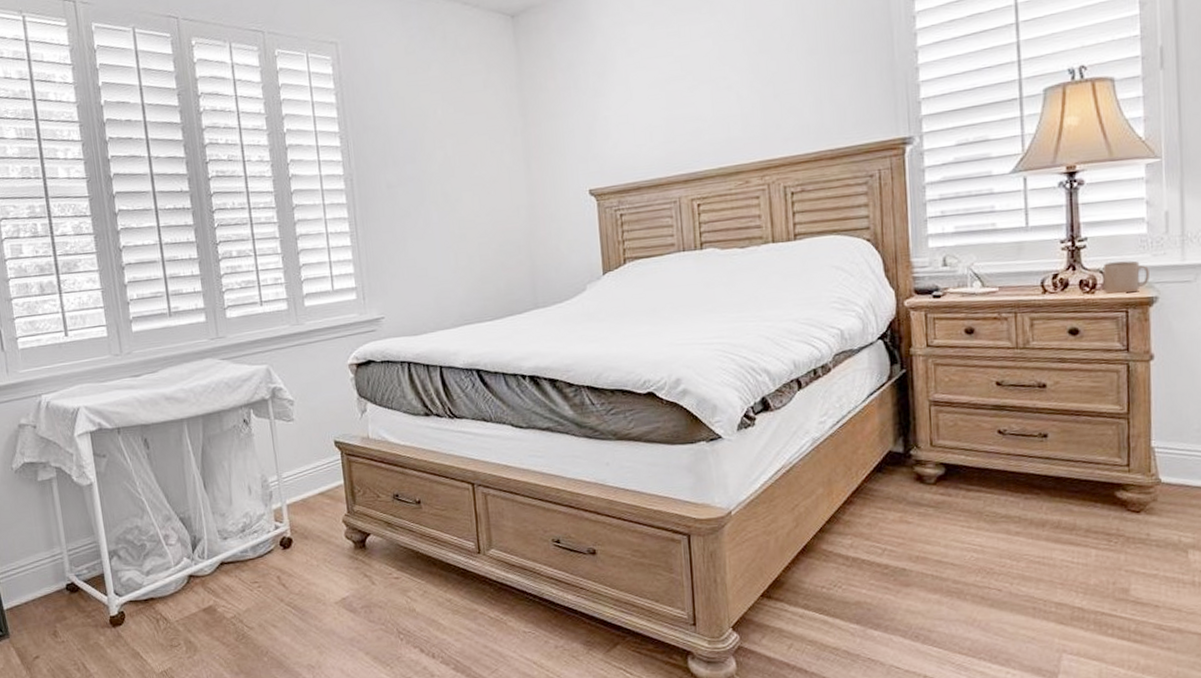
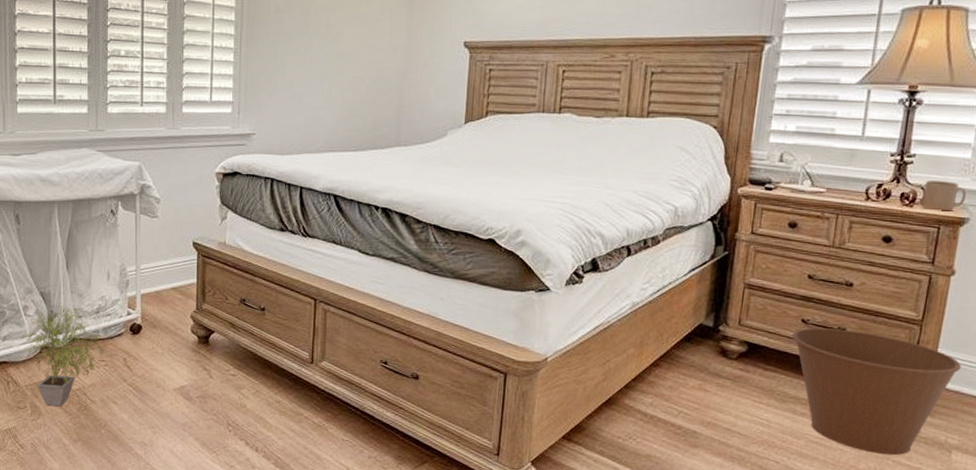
potted plant: none [166,529,256,639] -> present [22,305,104,406]
basket: none [990,434,1181,565] -> present [792,328,962,455]

